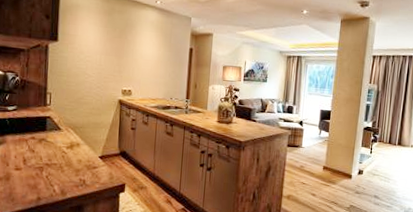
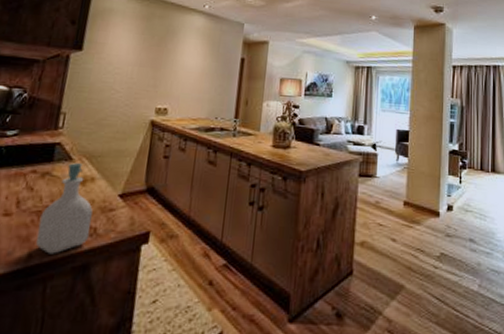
soap bottle: none [41,132,81,198] -> present [35,163,93,254]

